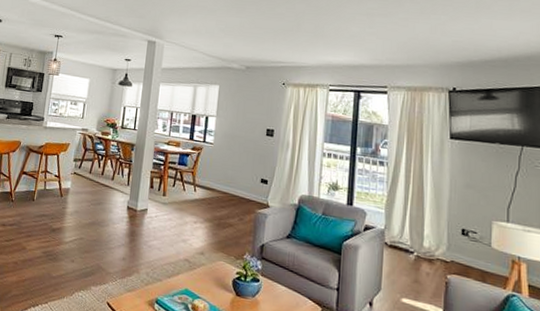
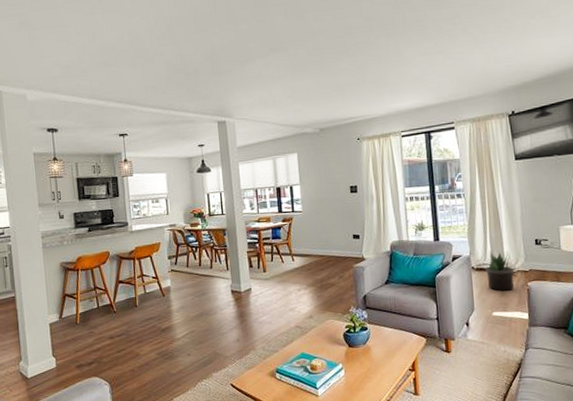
planter: none [399,229,433,279] -> present [485,251,515,291]

